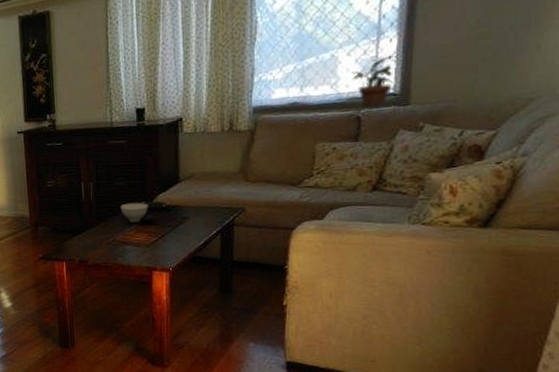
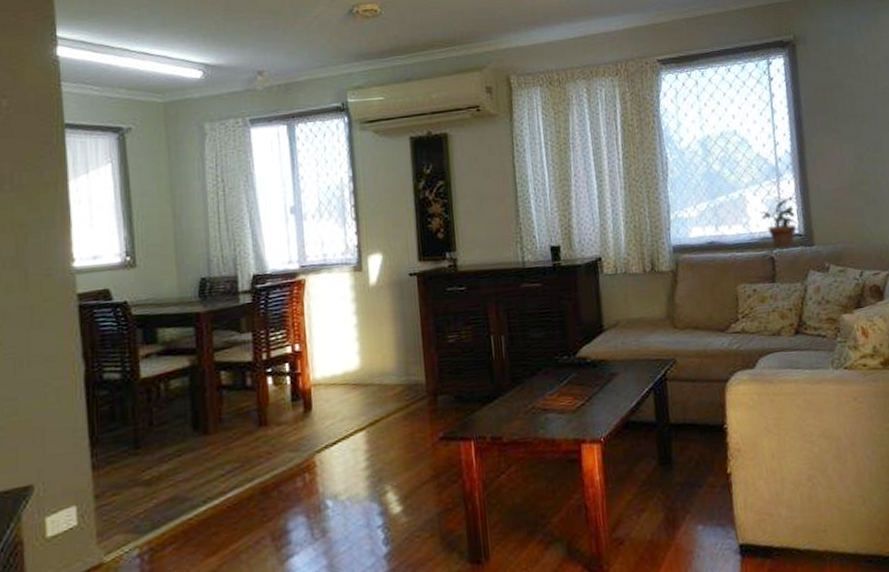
bowl: present [120,202,149,223] -> none [539,358,572,384]

